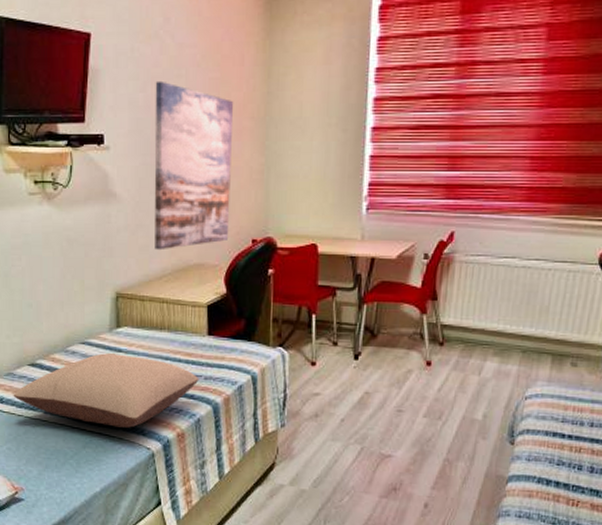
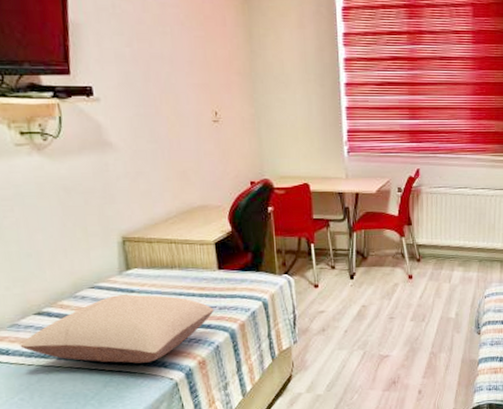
wall art: present [154,80,234,251] -> none [140,37,228,195]

